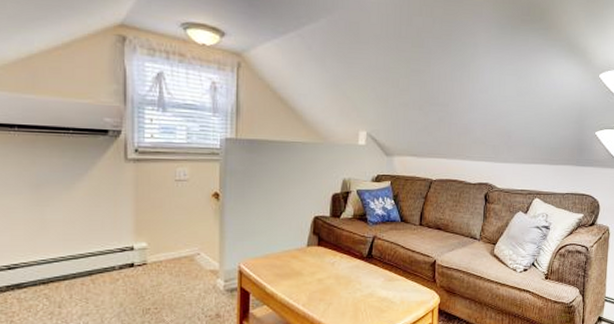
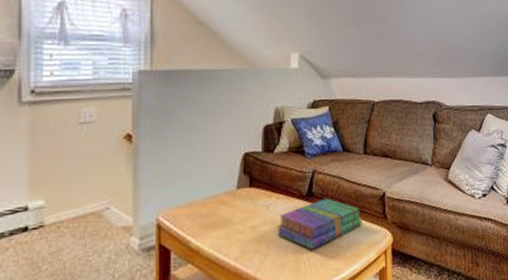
books: none [339,261,414,303] -> present [276,198,362,250]

